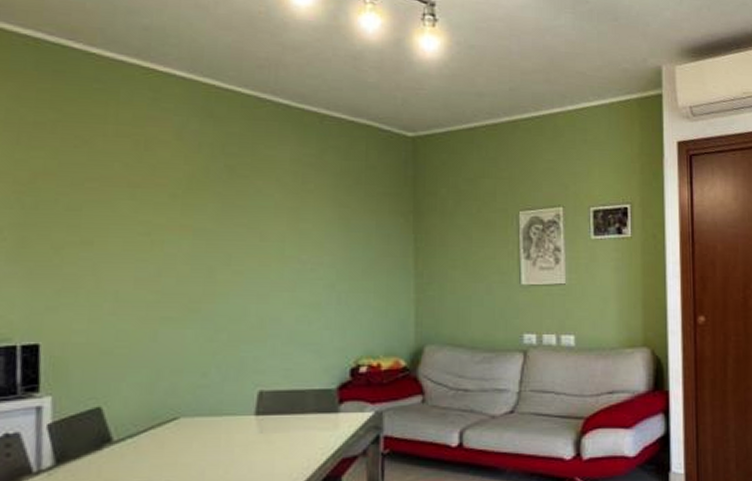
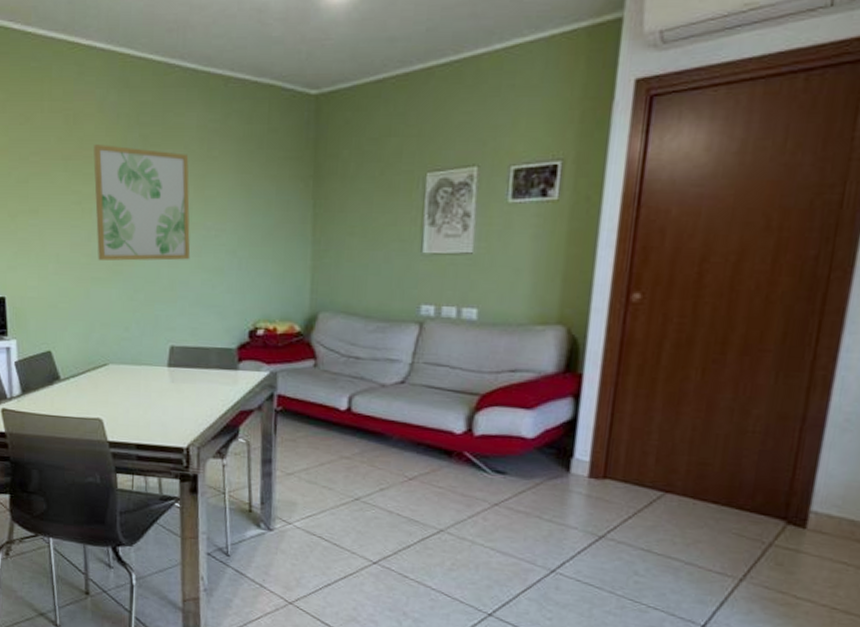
wall art: none [168,173,283,299] -> present [93,145,191,261]

